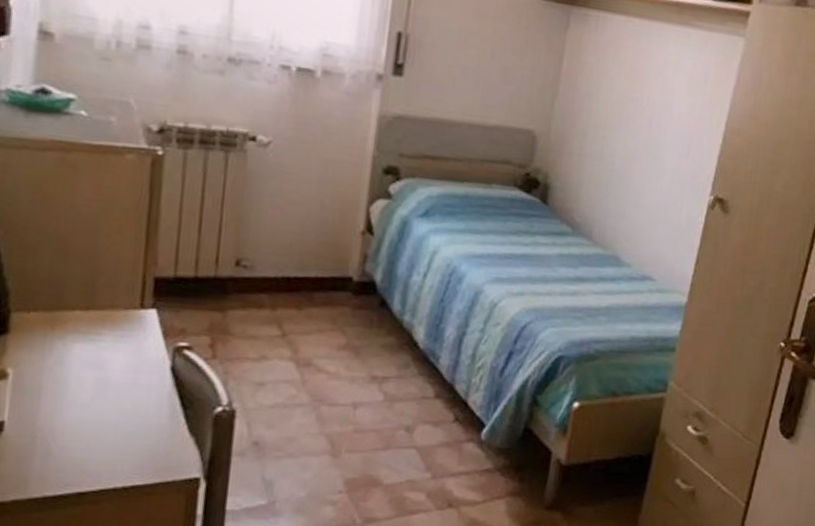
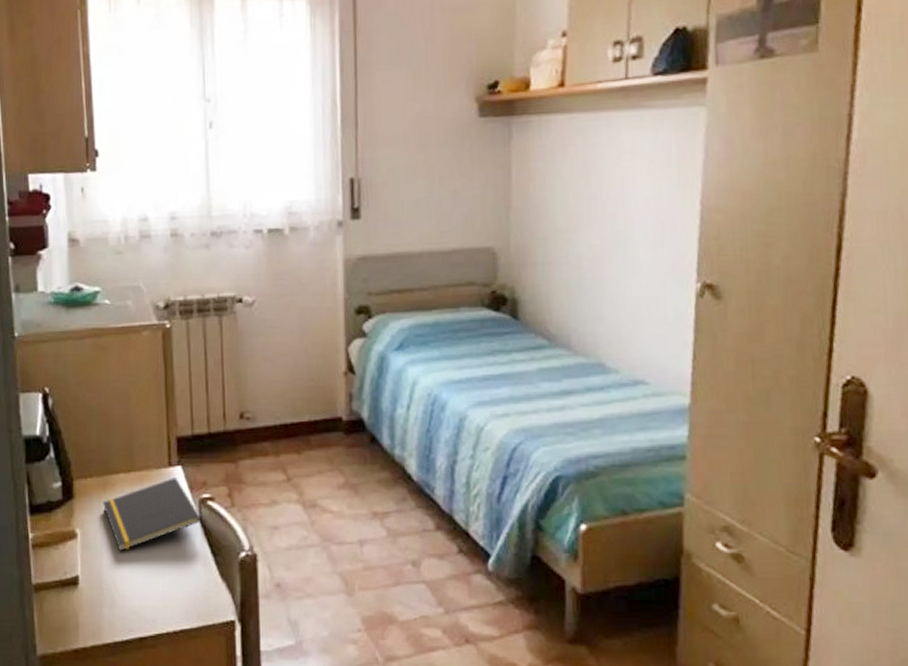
notepad: none [48,320,174,397] -> present [103,476,202,551]

